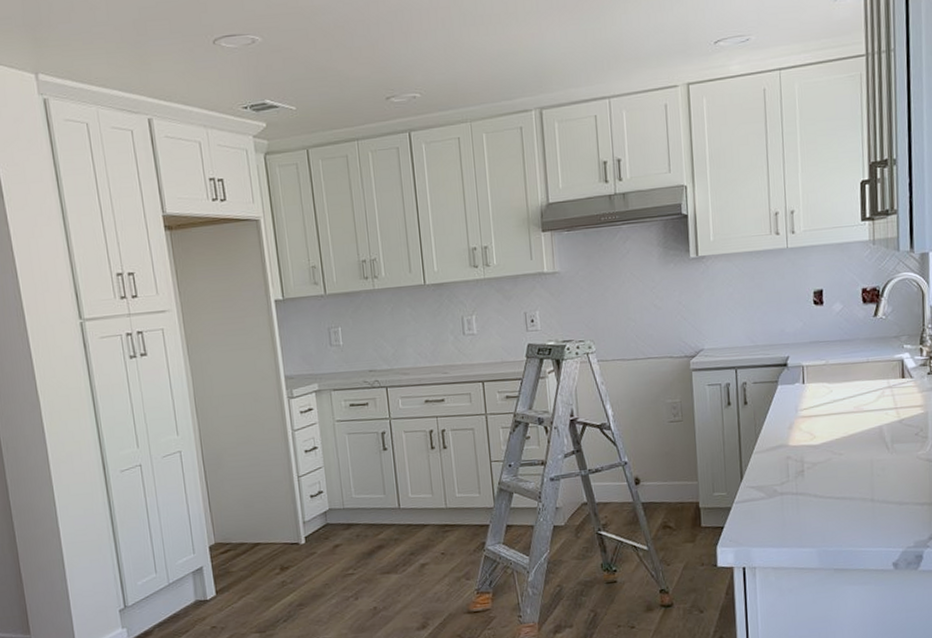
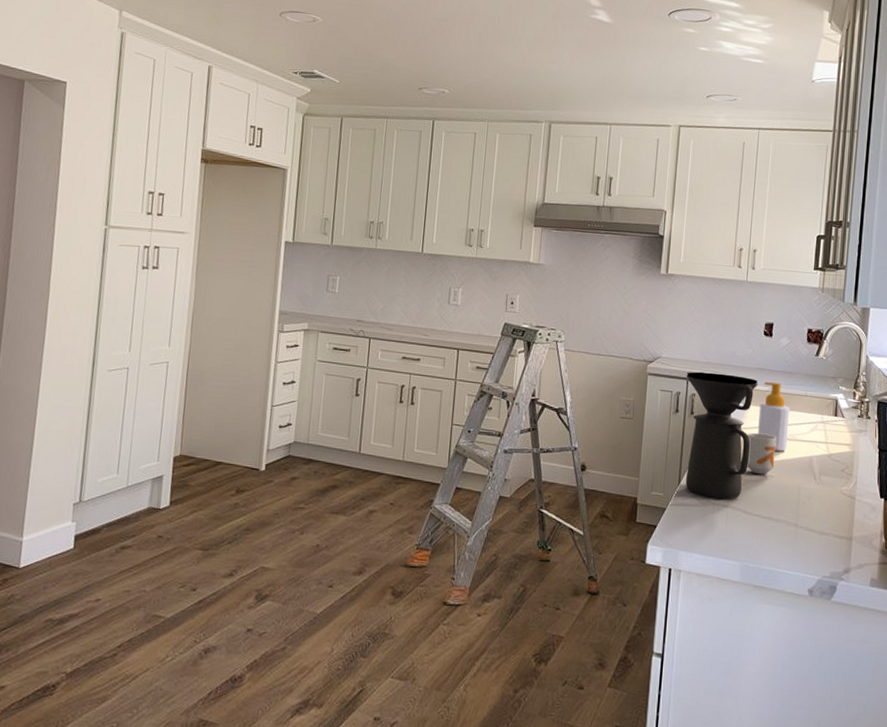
coffee maker: none [733,354,814,488] -> present [685,371,759,499]
mug: none [808,411,842,455] -> present [747,432,777,475]
soap bottle: none [818,353,853,427] -> present [758,381,790,451]

